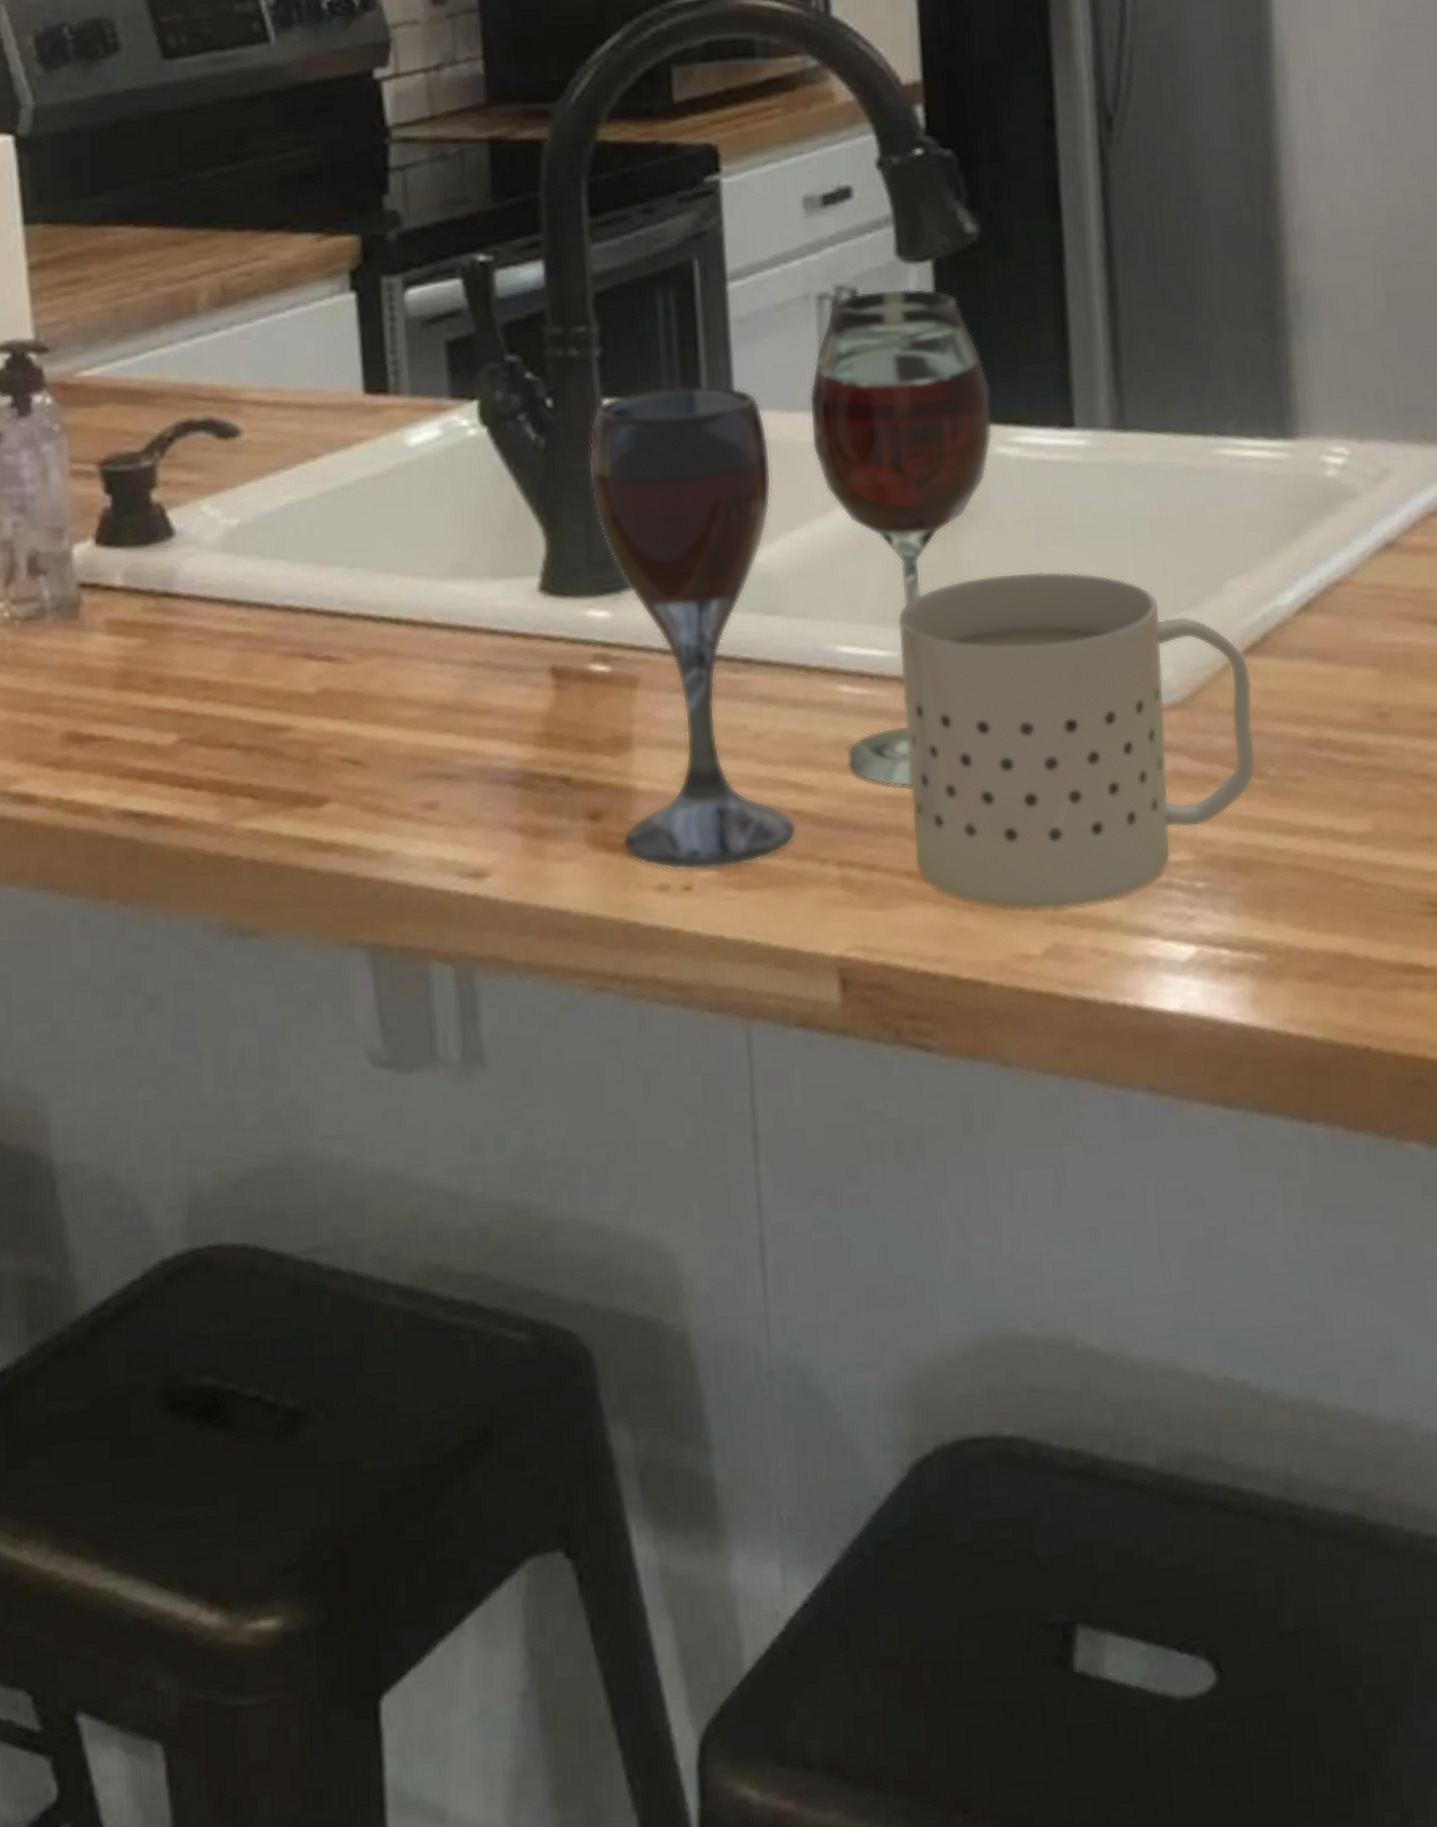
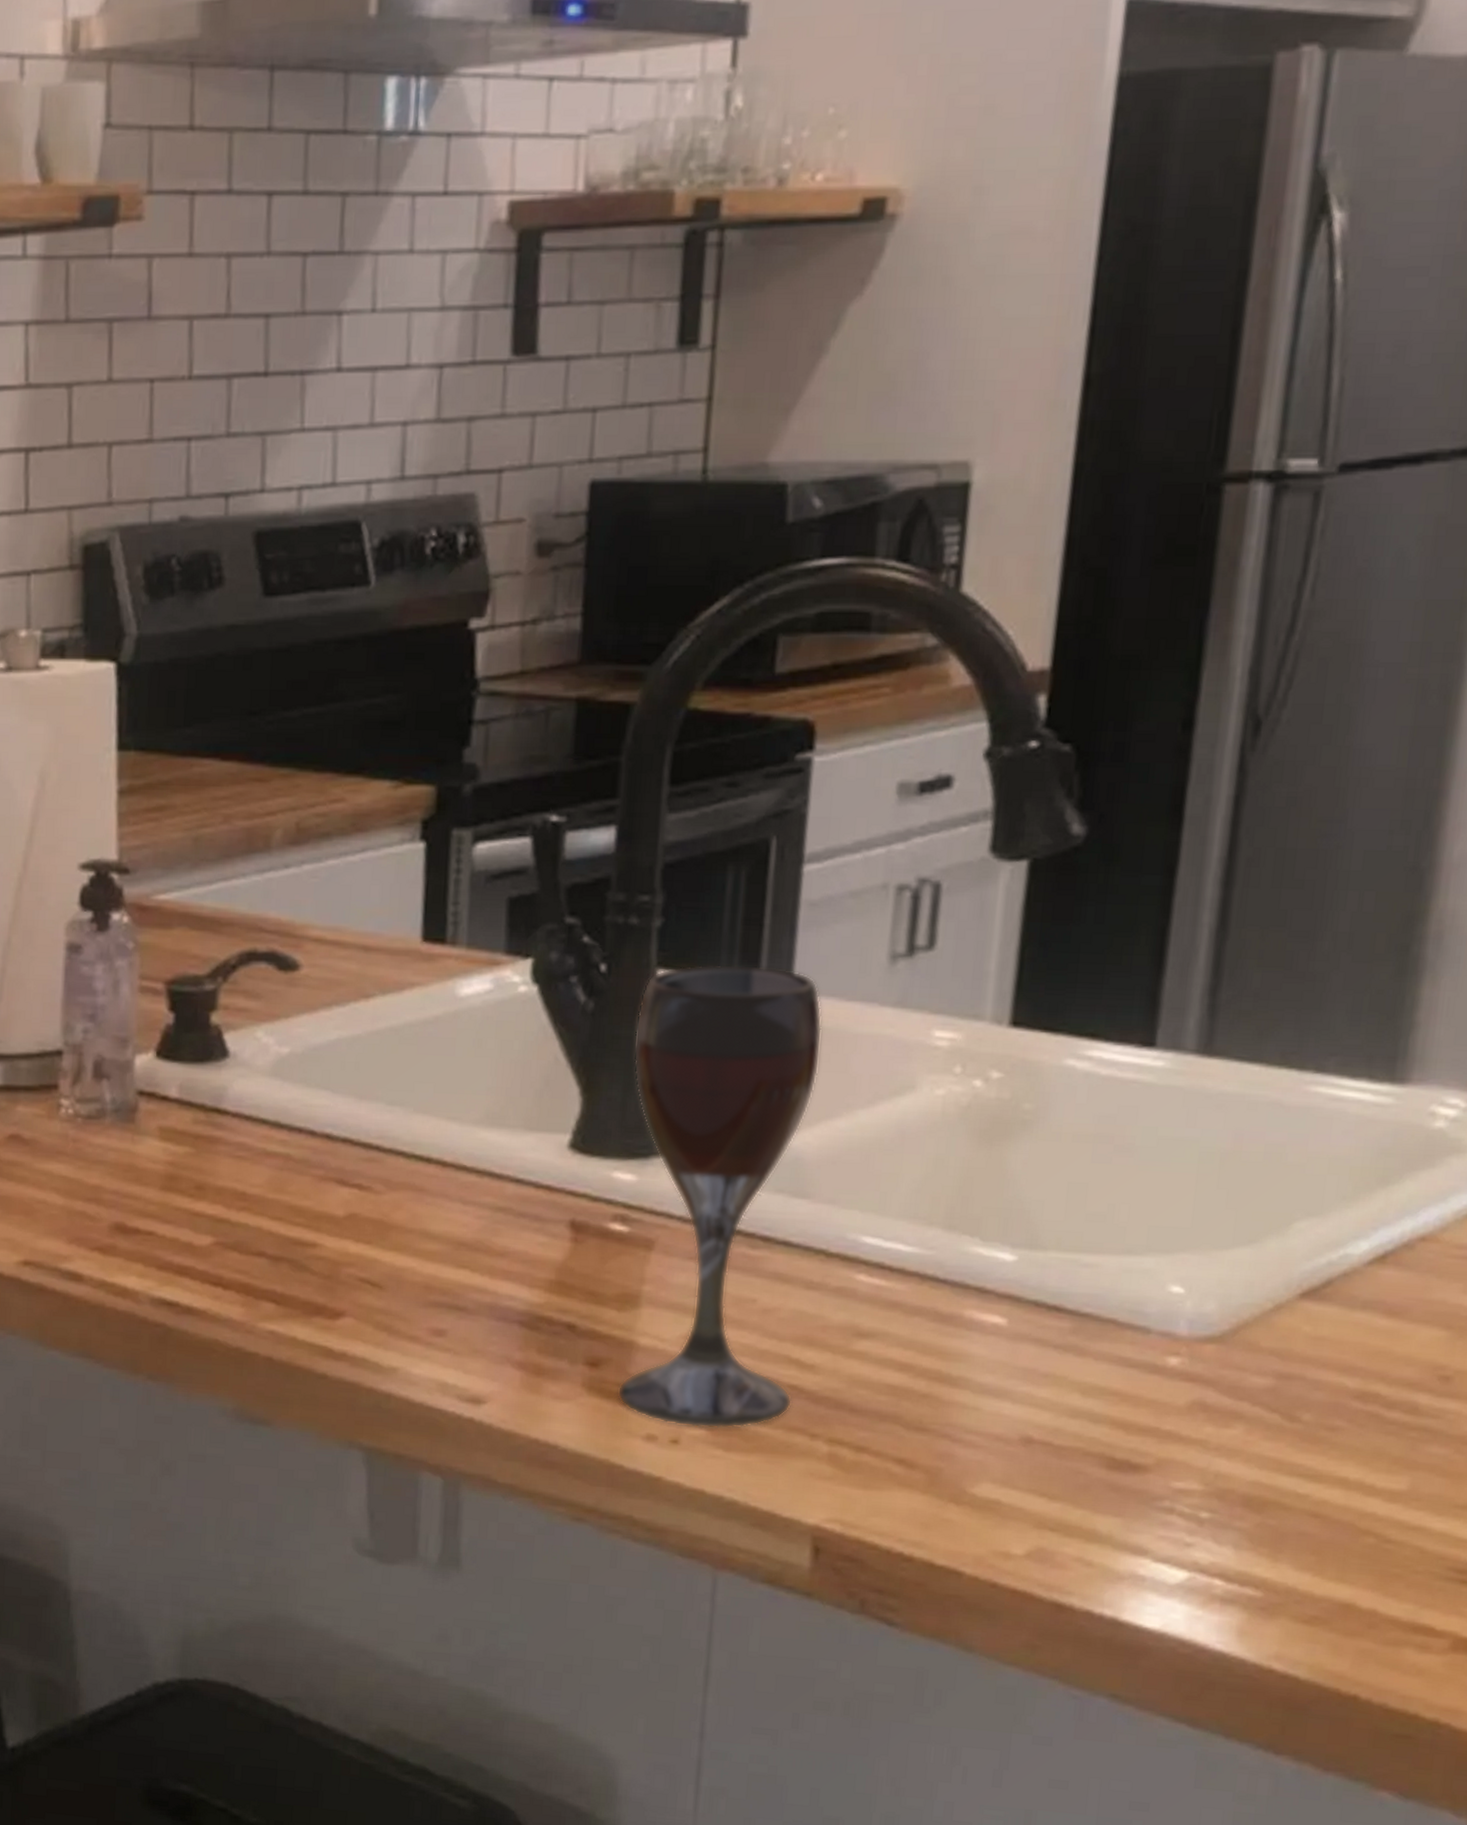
wineglass: present [809,288,994,786] -> none [854,885,1069,1379]
mug: present [897,571,1256,910] -> none [907,1186,1303,1517]

